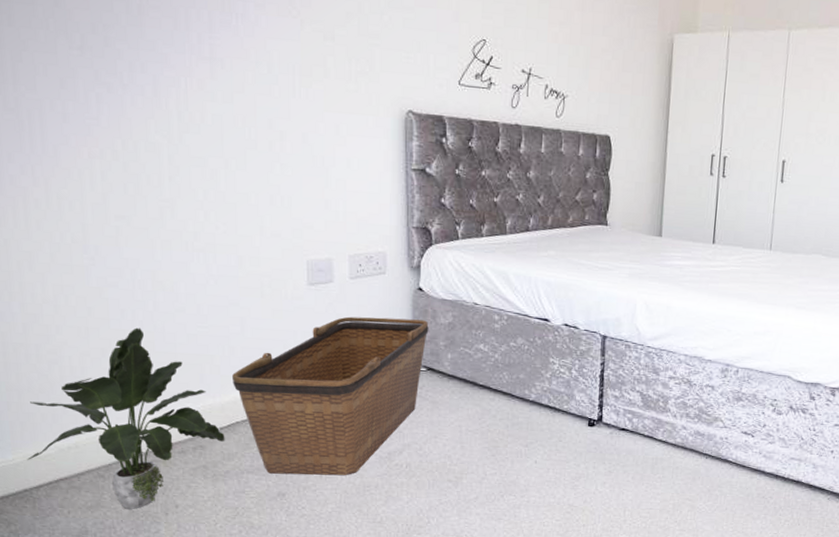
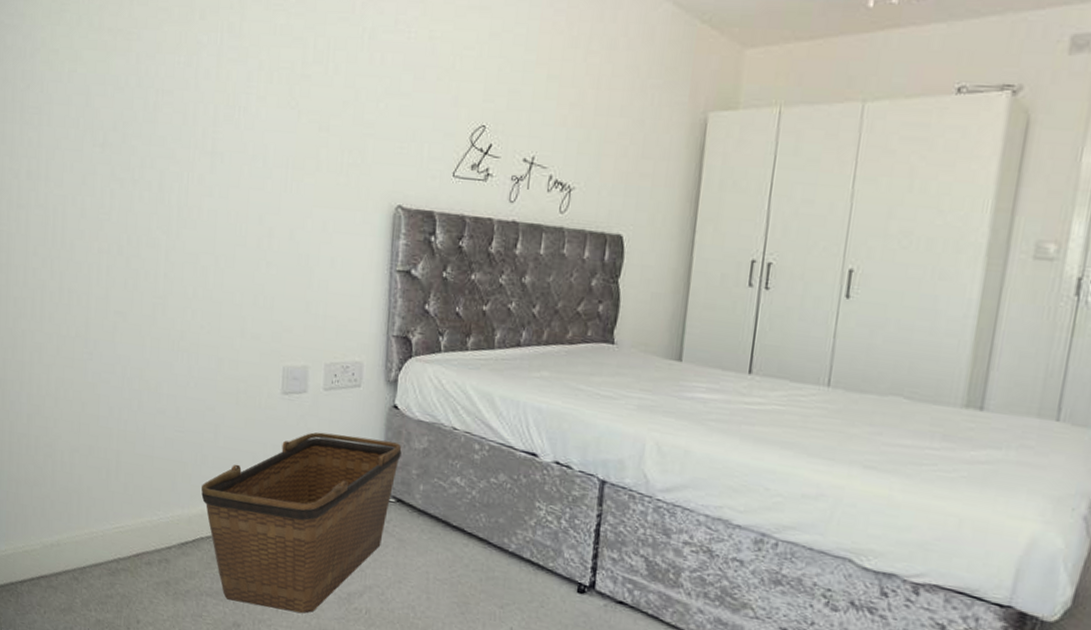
potted plant: present [27,327,225,509] -> none [16,426,189,619]

